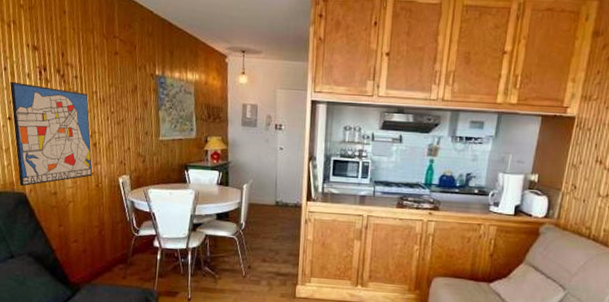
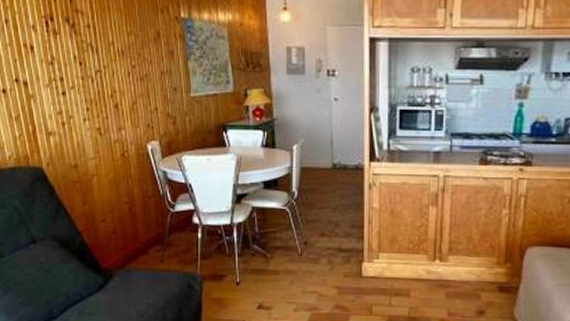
wall art: present [10,81,93,187] -> none [14,36,117,160]

